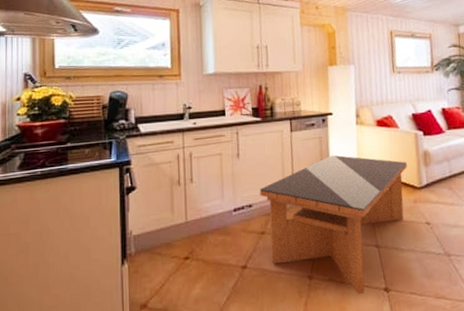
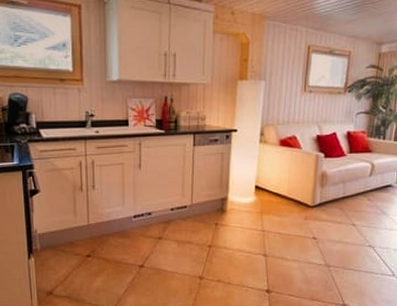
coffee table: present [260,155,407,295] -> none [159,171,304,294]

